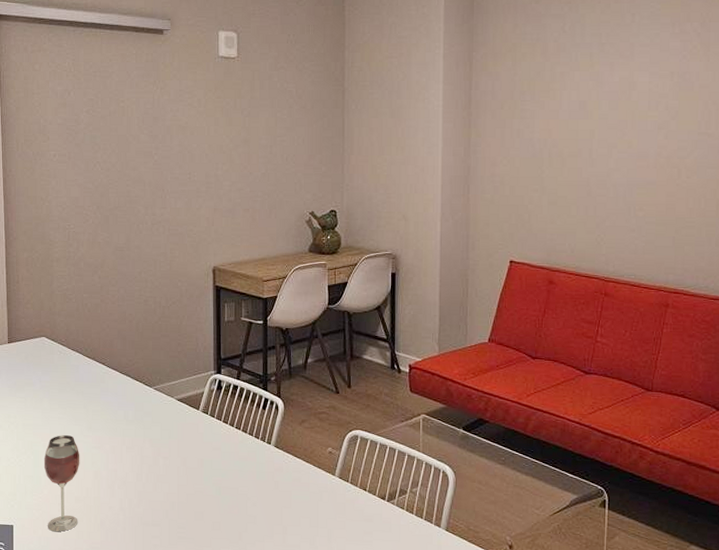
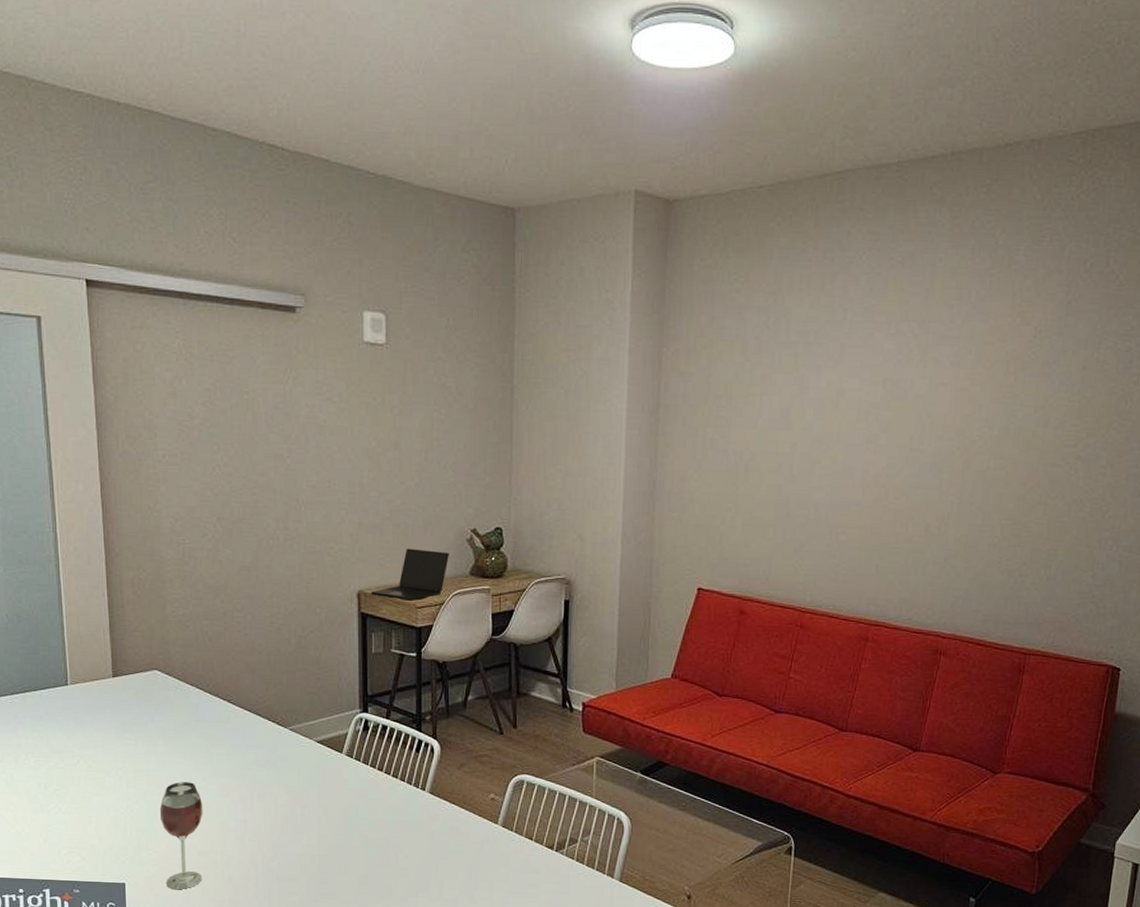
laptop: none [225,229,291,275] -> present [371,548,449,601]

